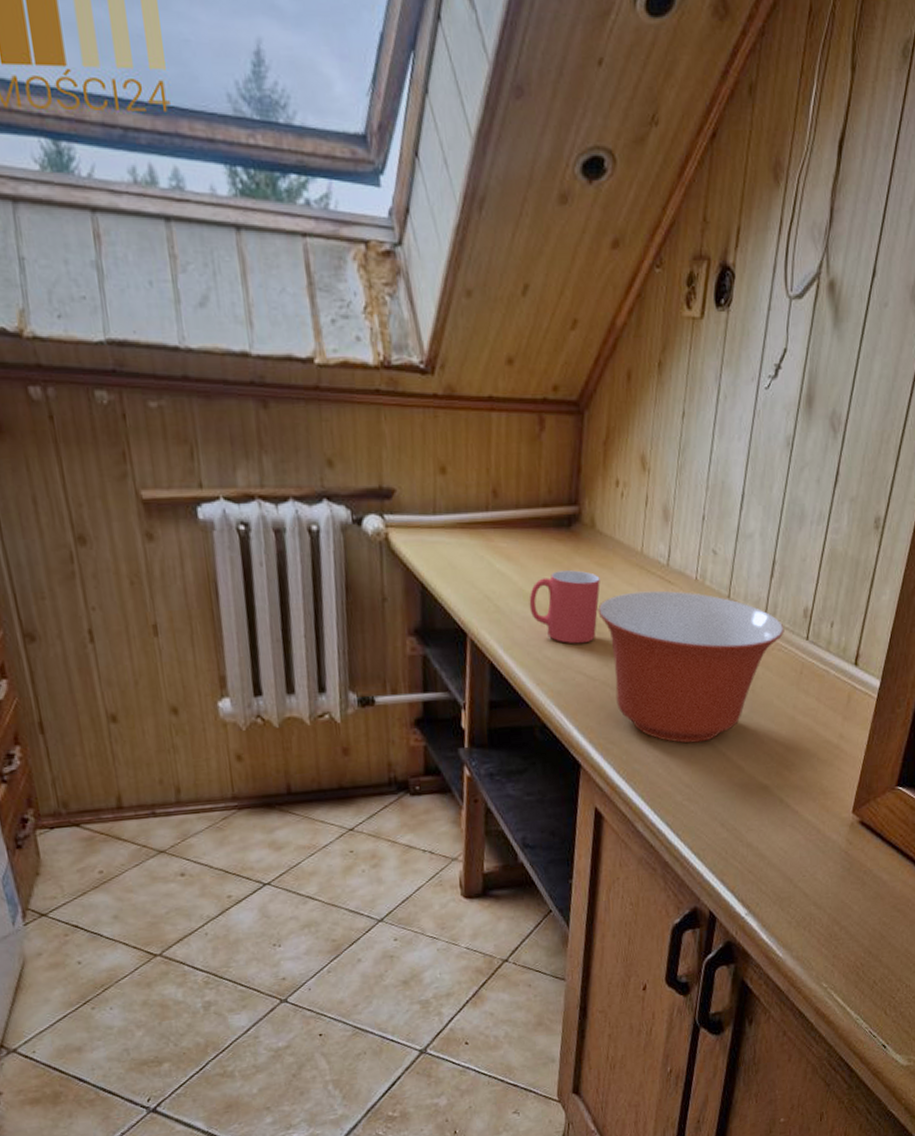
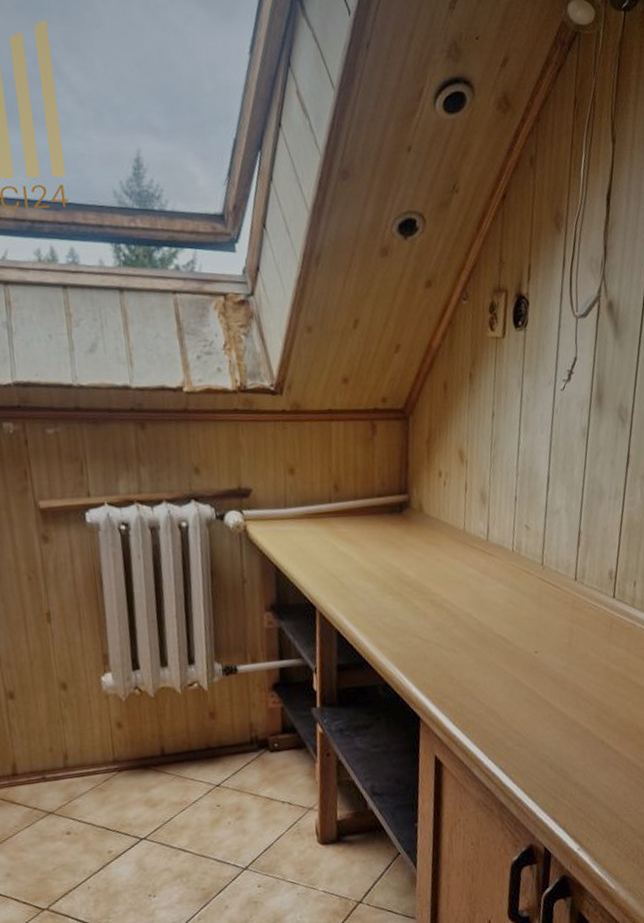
mug: present [529,570,600,644] -> none [368,548,430,612]
mixing bowl: present [598,590,784,743] -> none [428,562,593,694]

